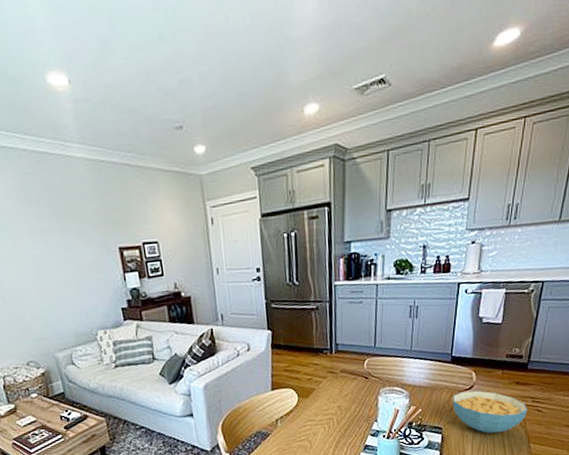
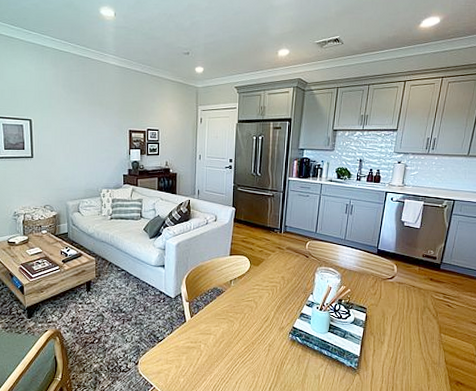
cereal bowl: present [453,390,527,434] -> none [377,280,439,319]

